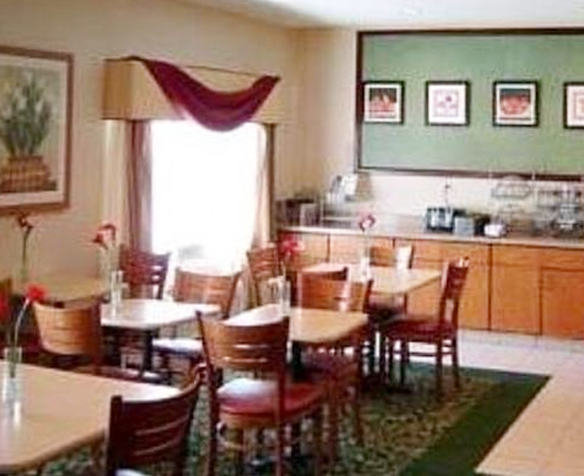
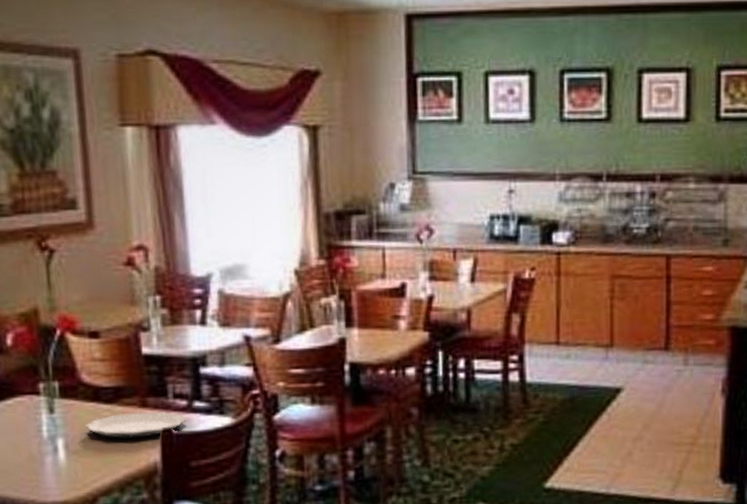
plate: none [42,380,135,405] -> present [85,411,186,439]

